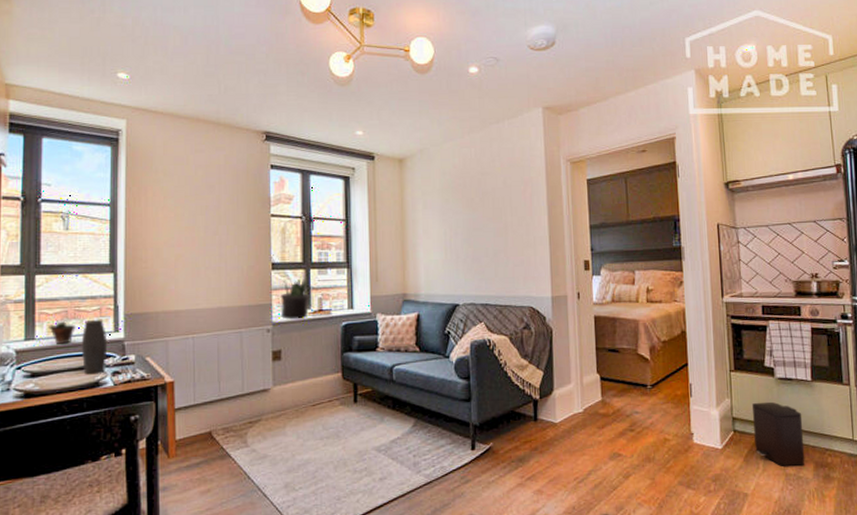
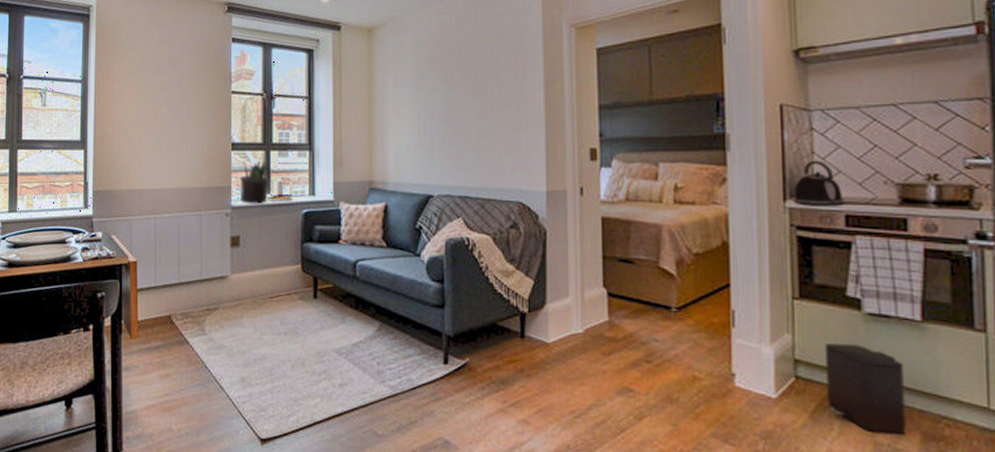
succulent plant: present [47,315,76,345] -> none [27,189,51,219]
vase: present [81,319,108,375] -> none [55,194,78,249]
kettle: none [728,265,761,301] -> present [792,160,844,207]

